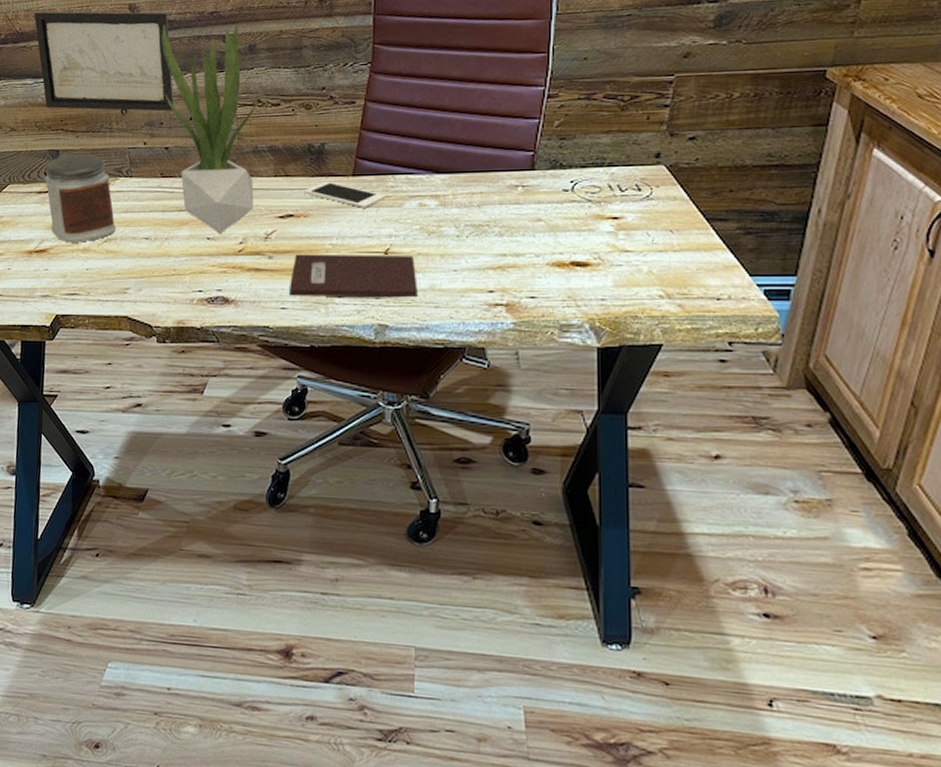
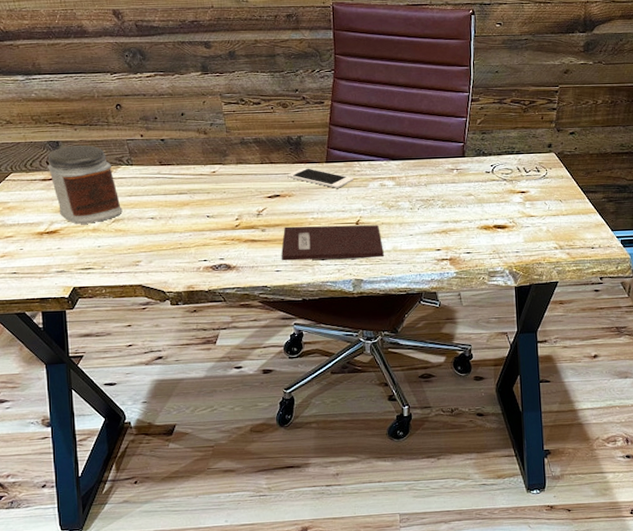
wall art: present [34,11,175,112] -> none [17,12,166,108]
potted plant: present [161,24,258,234] -> none [147,30,245,212]

